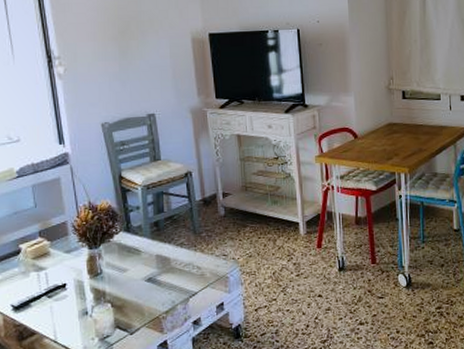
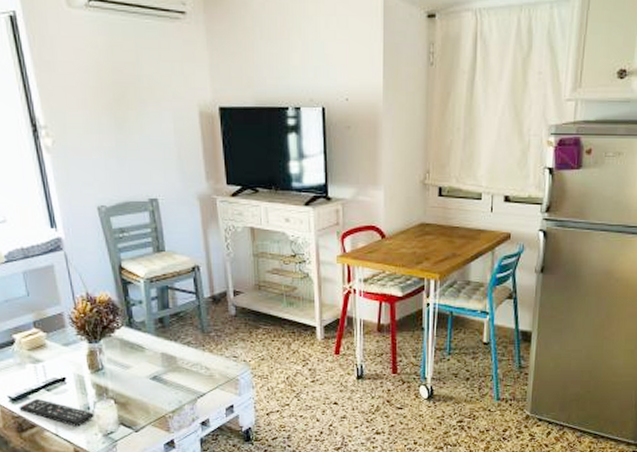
remote control: none [21,305,92,332] -> present [19,398,94,427]

